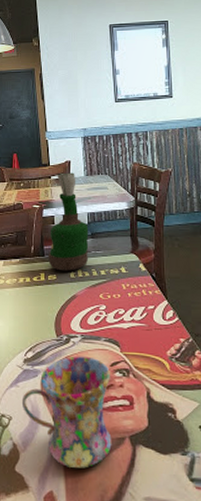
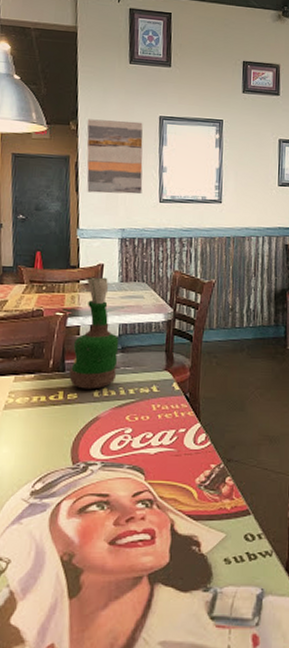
mug: present [21,356,112,468] -> none [24,486,131,614]
wall art: none [47,32,99,99] -> present [87,119,143,194]

